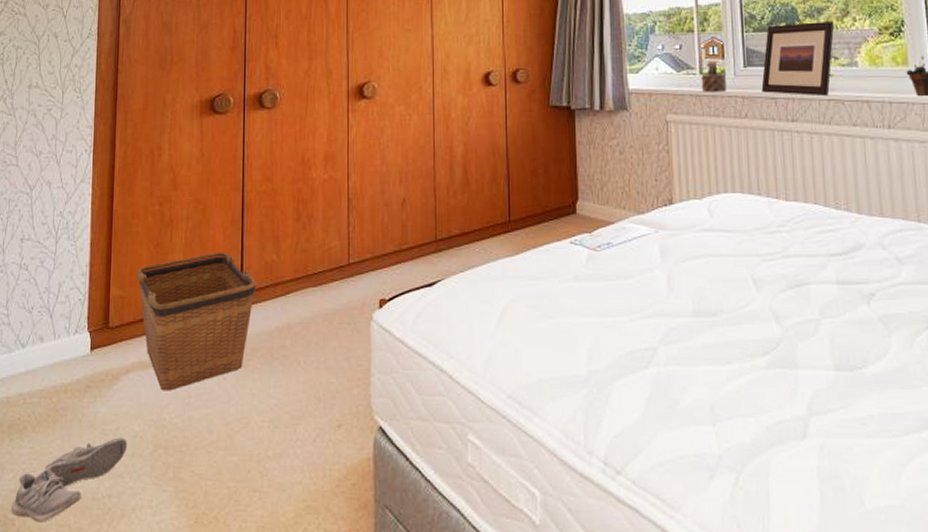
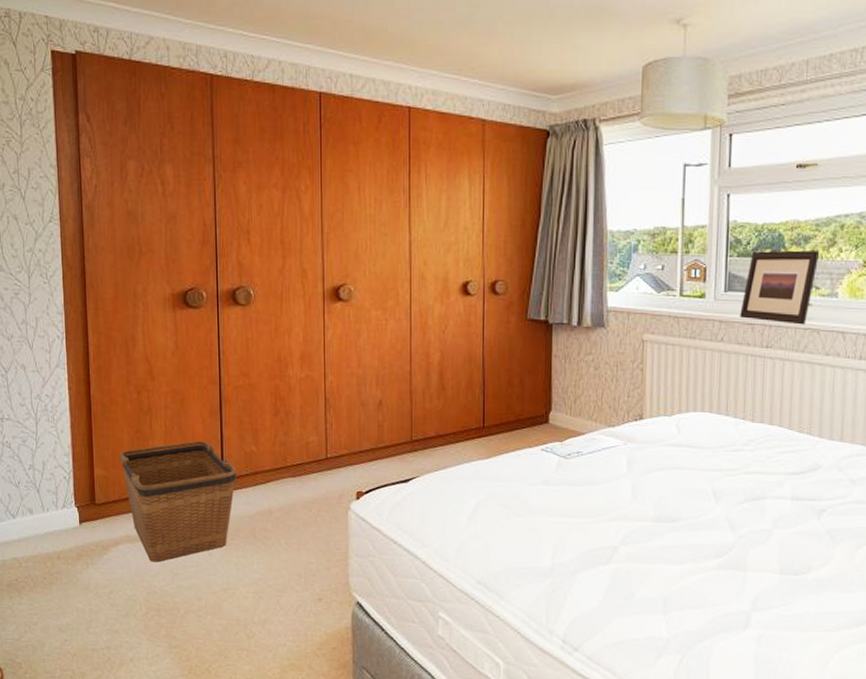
athletic shoe: present [11,437,127,523] -> none [17,599,121,667]
succulent plant: present [701,60,727,93] -> none [680,283,707,316]

